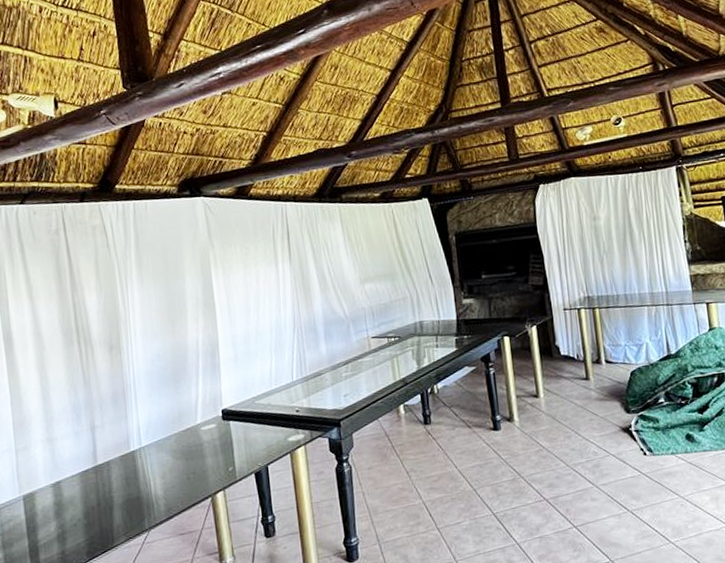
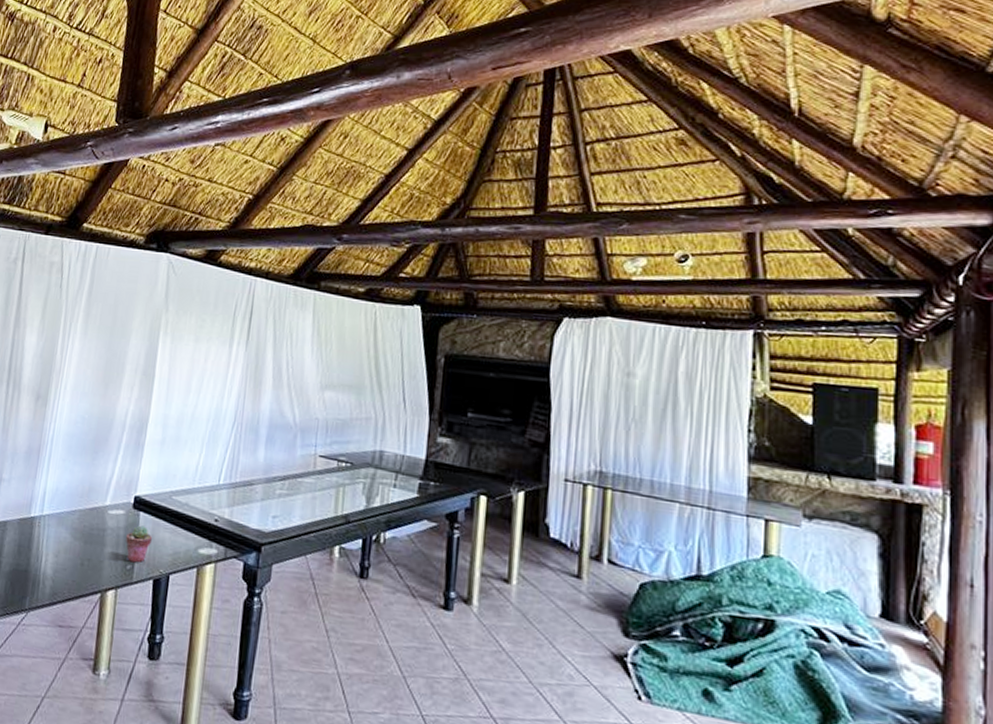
potted succulent: none [222,432,246,465] -> present [126,525,153,563]

